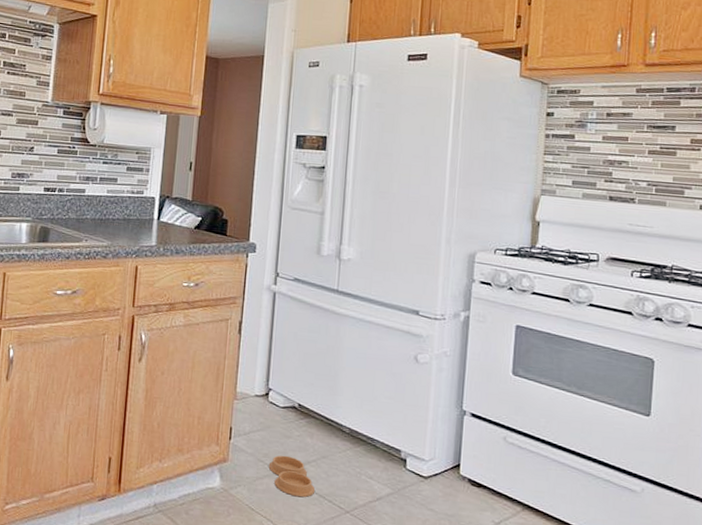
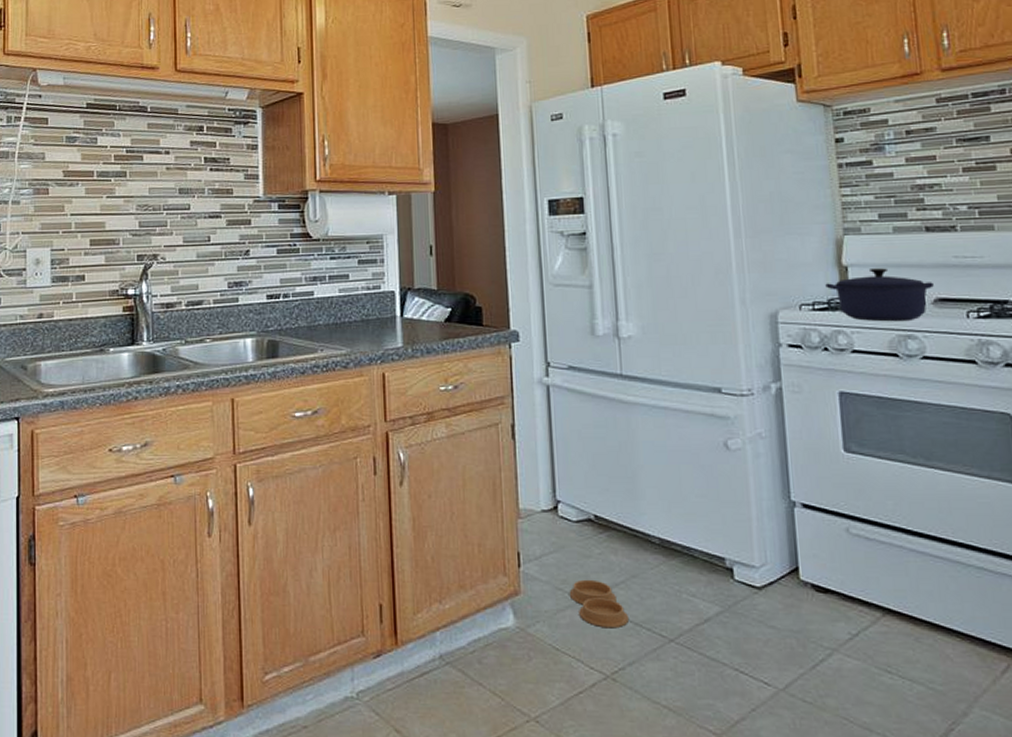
cooking pot: none [519,225,608,274] -> present [825,267,934,322]

